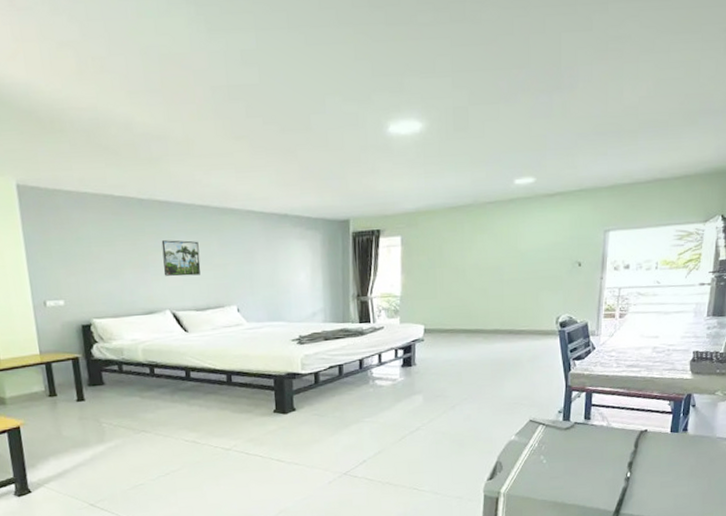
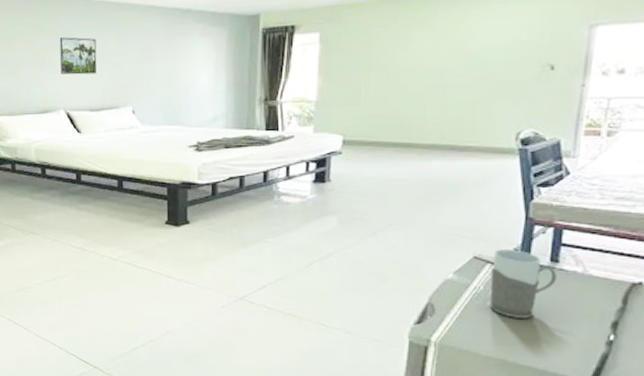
mug: none [542,412,589,467] -> present [489,249,557,318]

